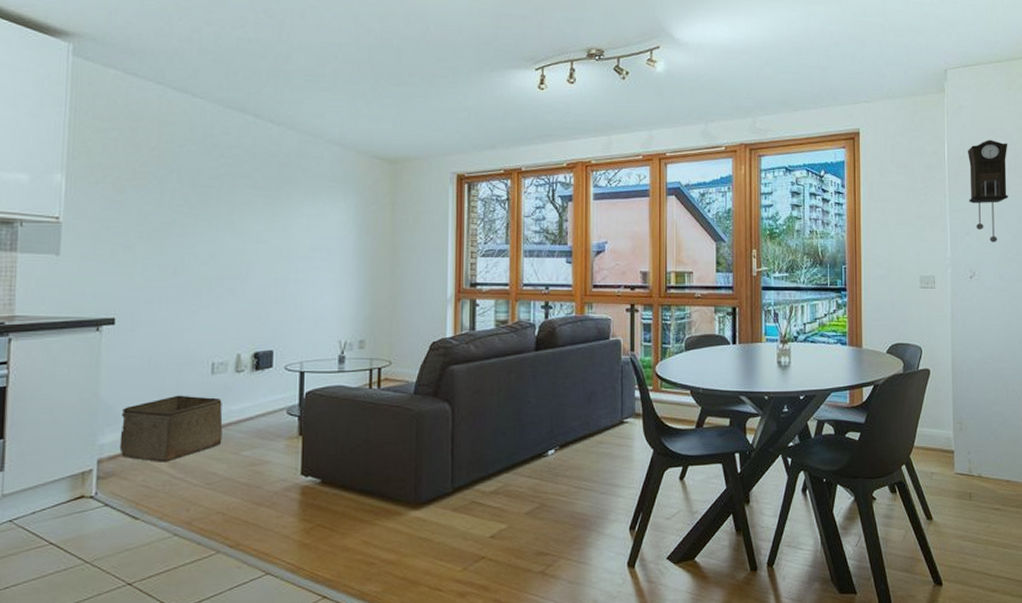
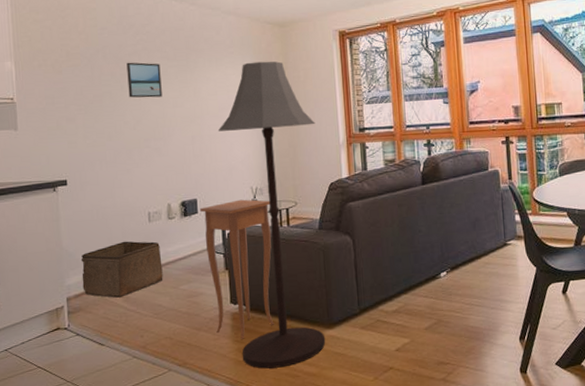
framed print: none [203,187,246,230] -> present [126,62,162,98]
side table: none [275,354,361,518] -> present [199,199,274,339]
floor lamp: none [306,199,421,554] -> present [218,61,326,369]

